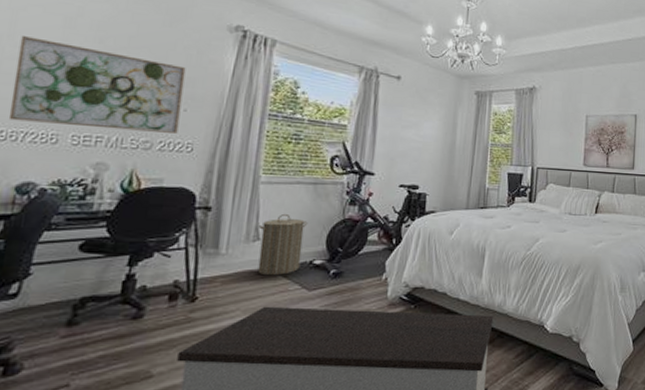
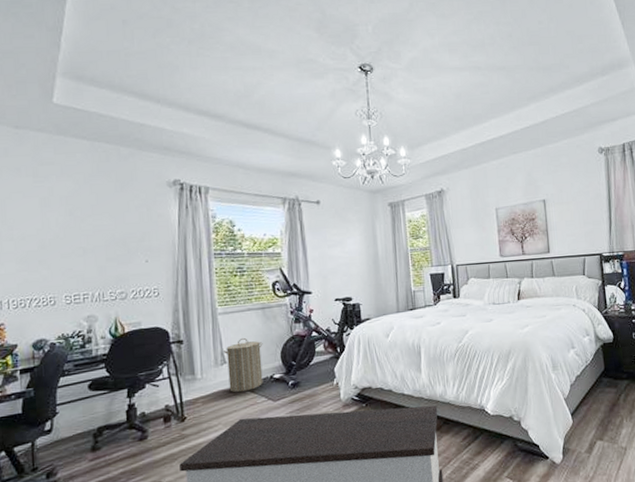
wall art: present [8,36,186,133] -> none [11,219,145,291]

